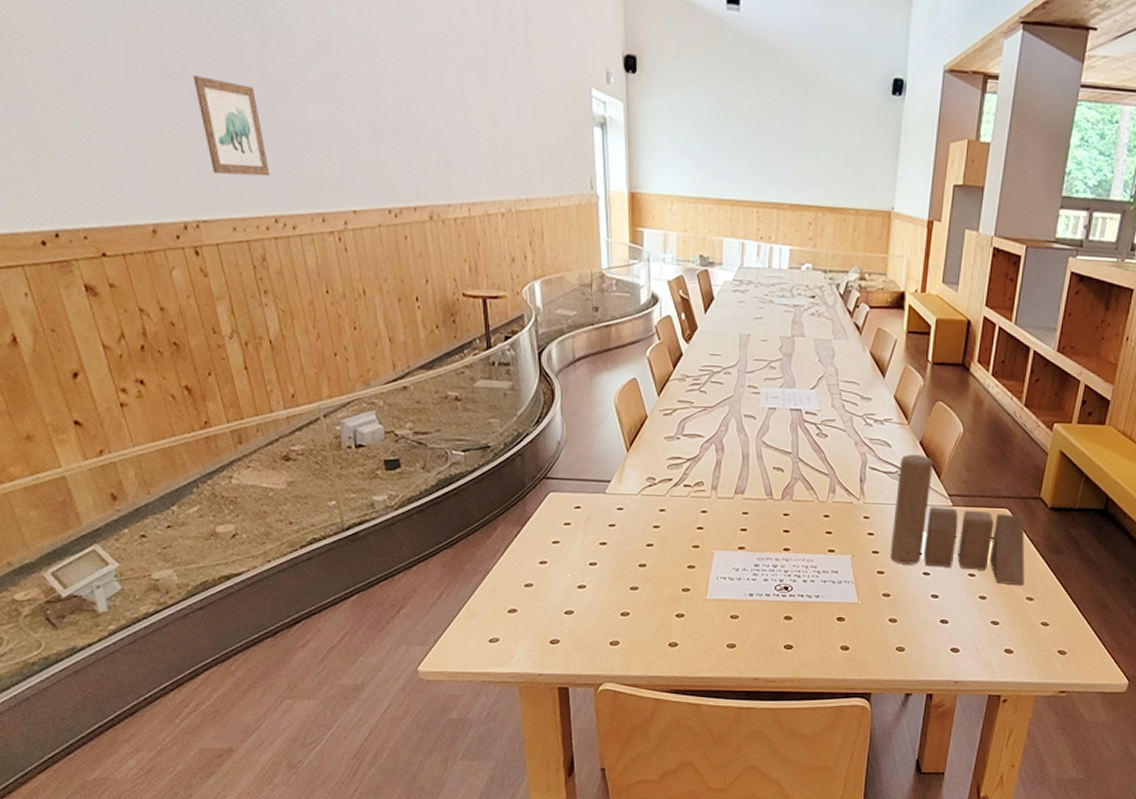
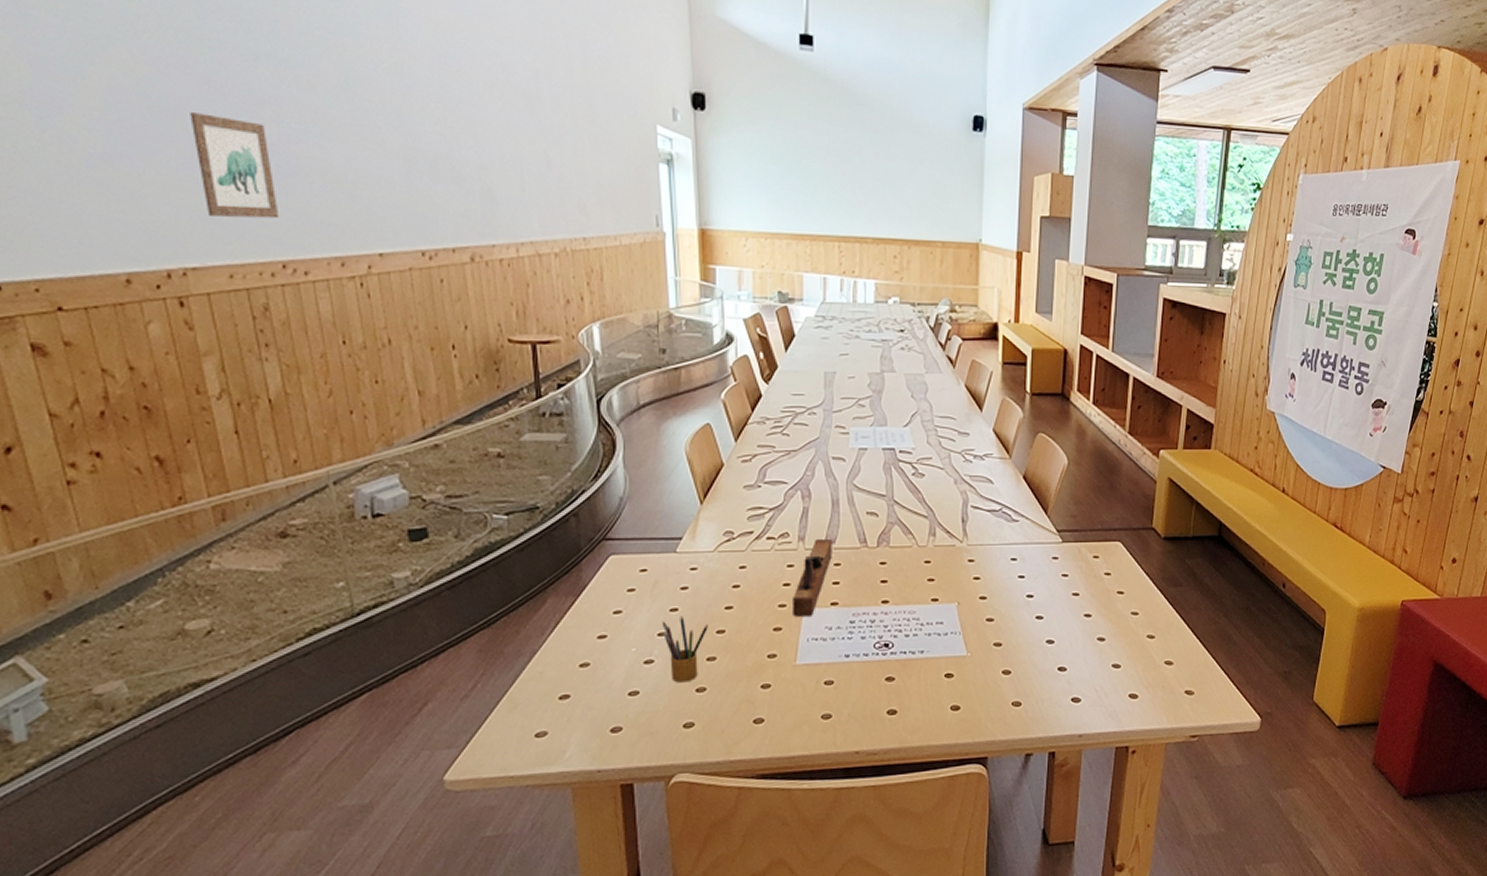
pencil box: none [593,549,632,607] -> present [662,615,708,683]
hand plane: none [705,488,742,557] -> present [793,538,832,617]
wooden block set: present [890,454,1025,586] -> none [999,490,1143,624]

